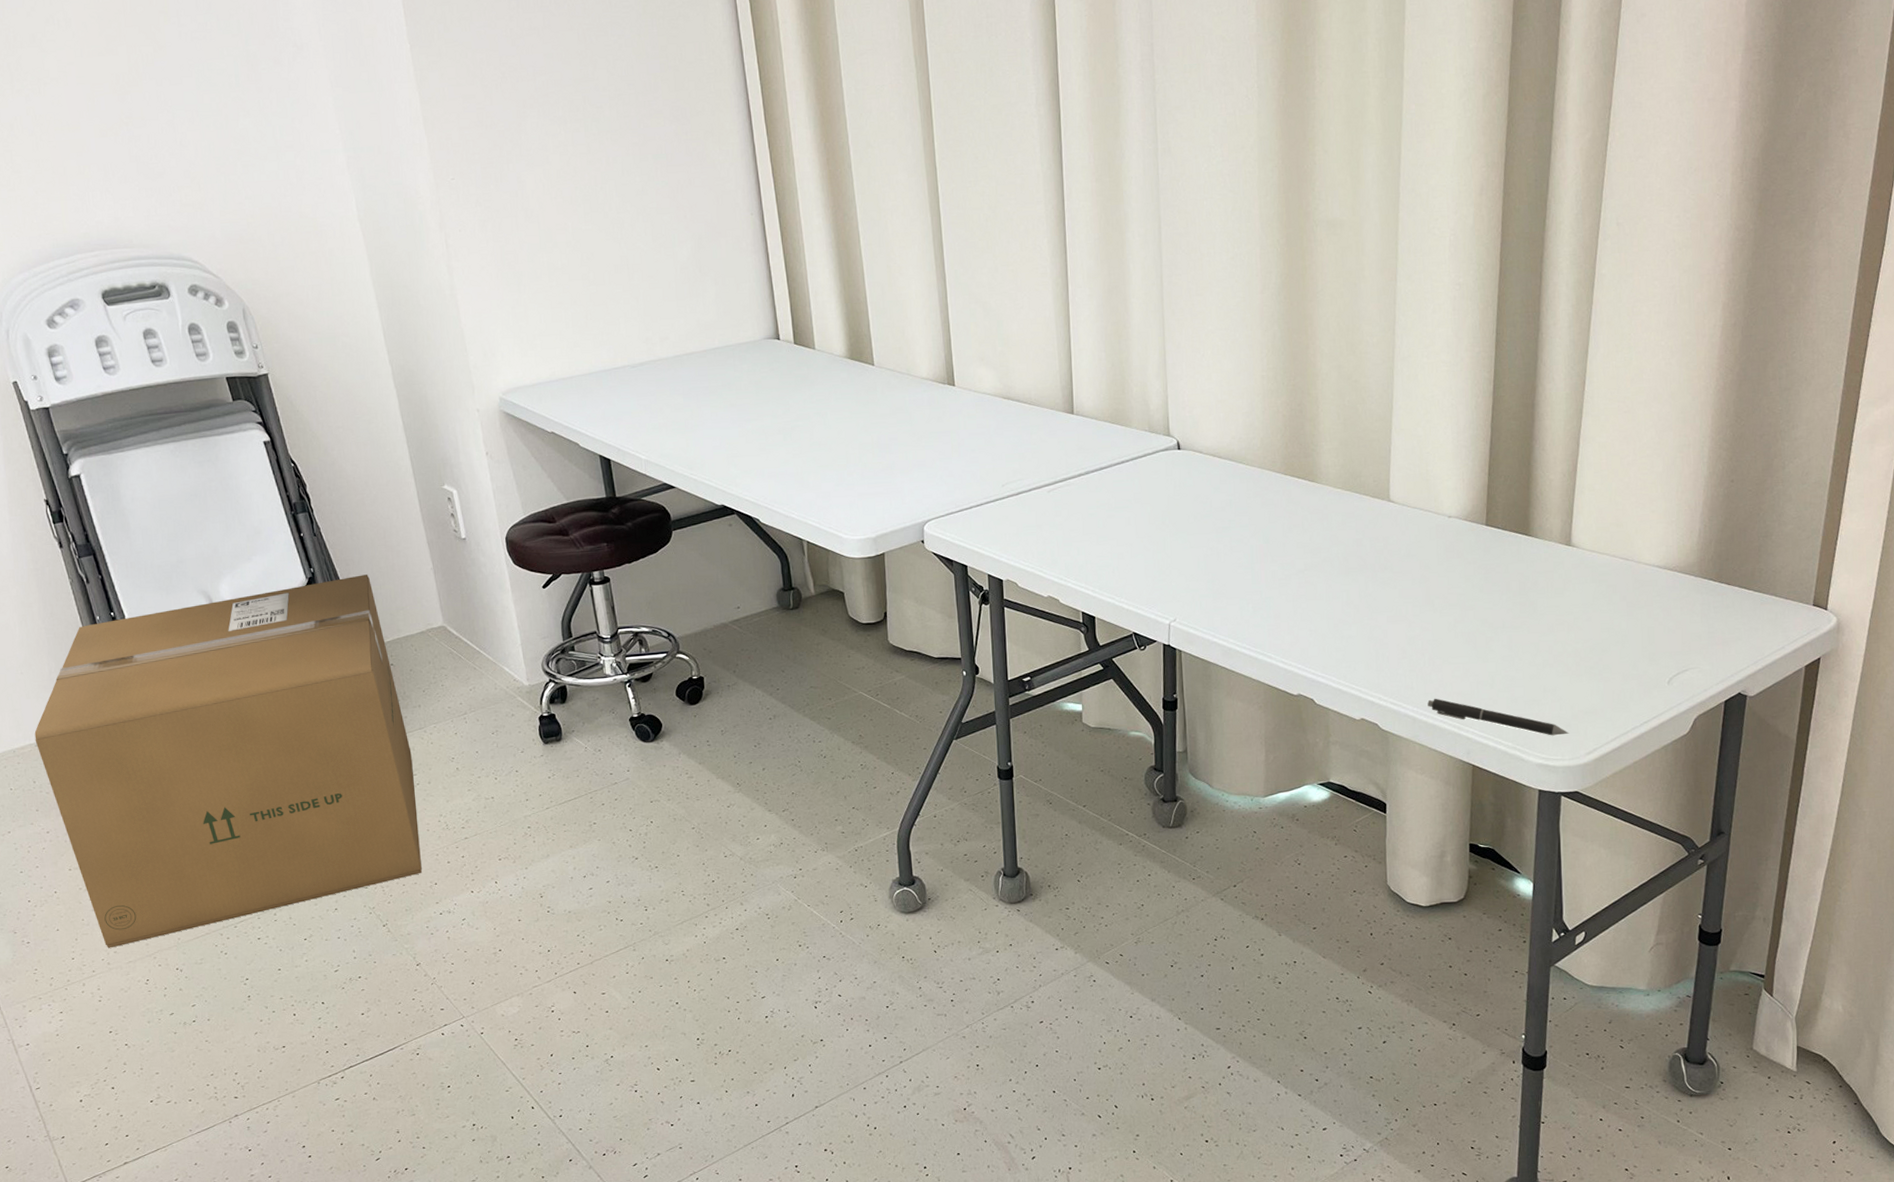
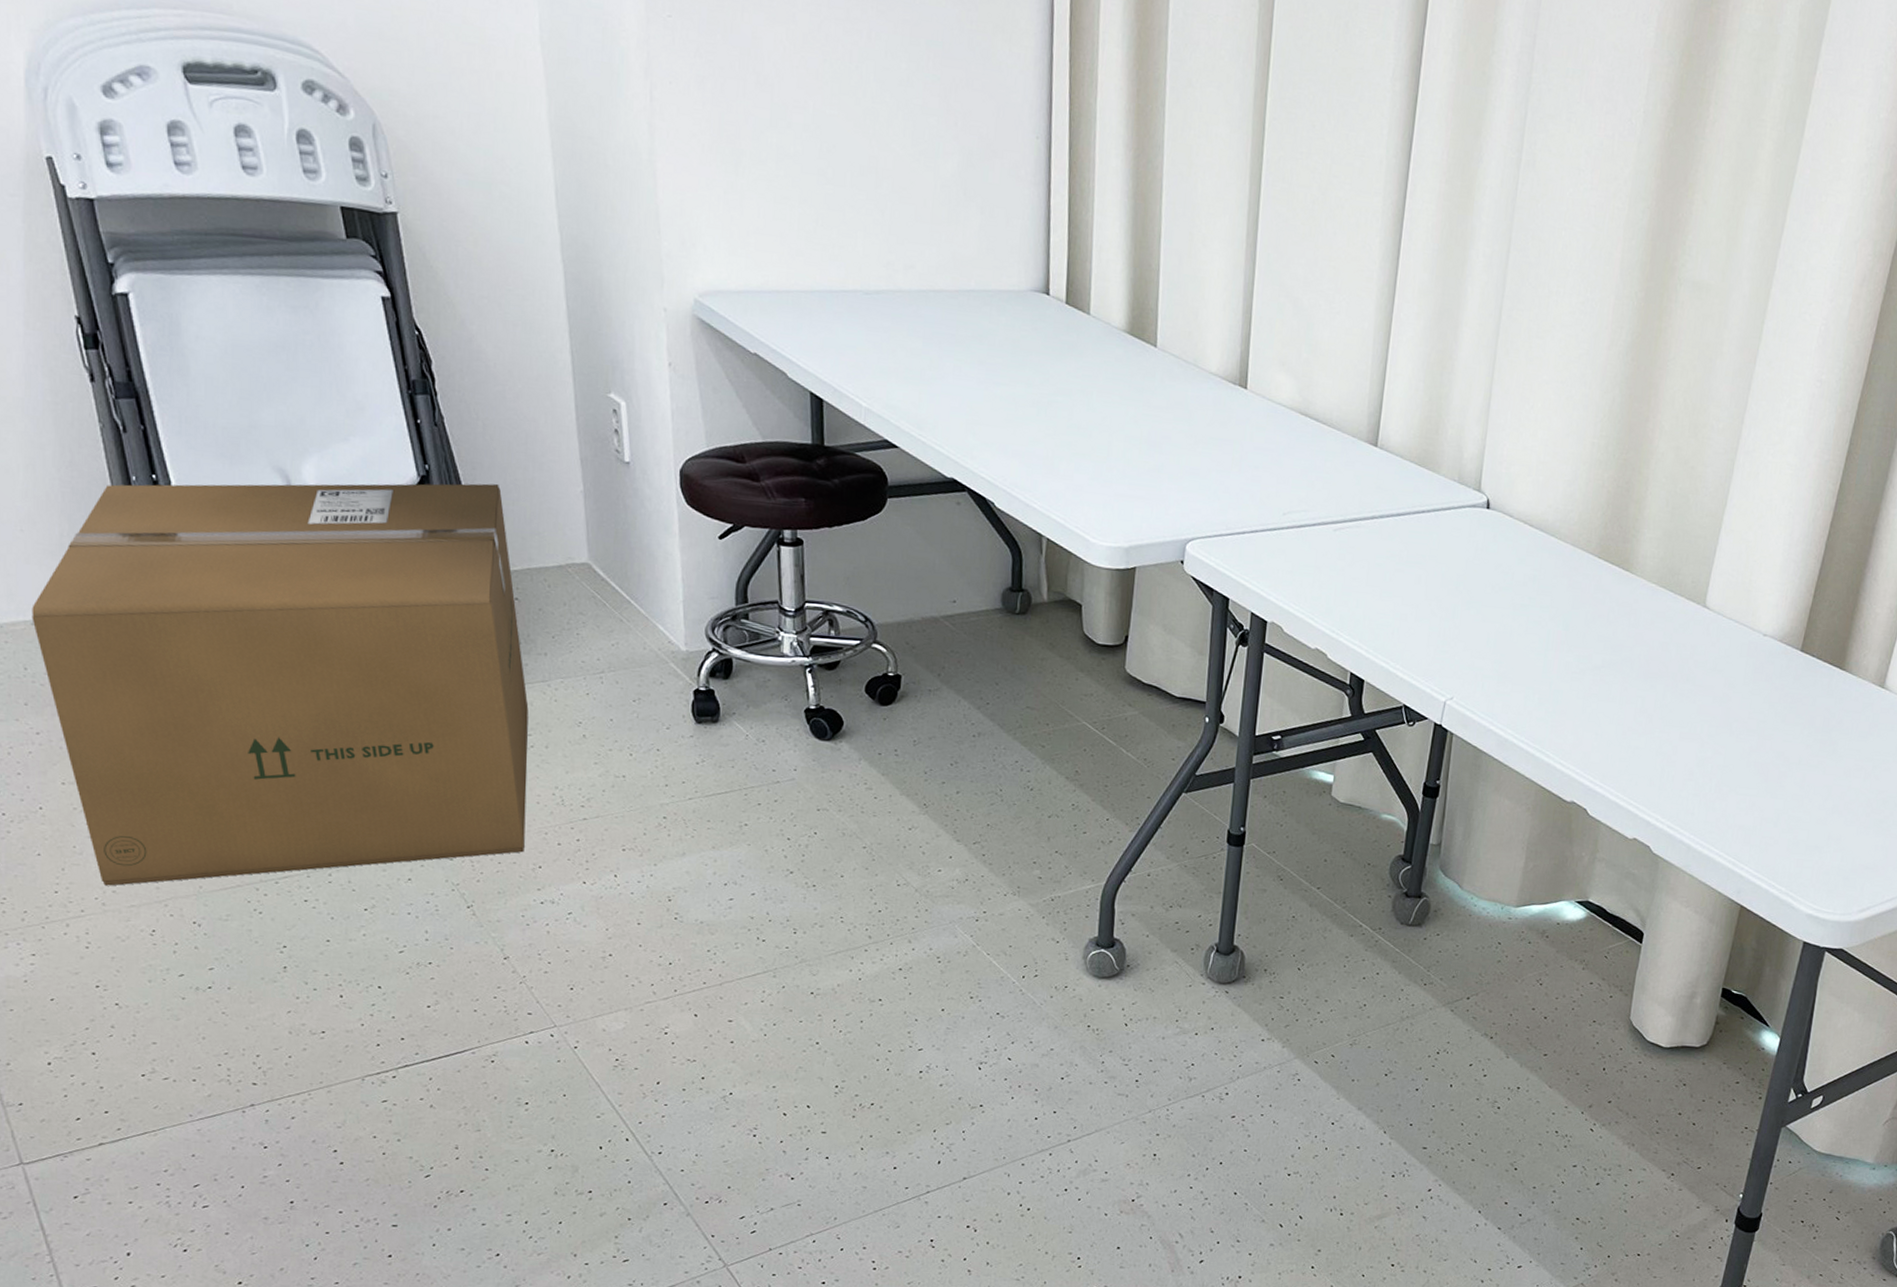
pen: present [1427,698,1570,736] -> none [1705,828,1846,888]

